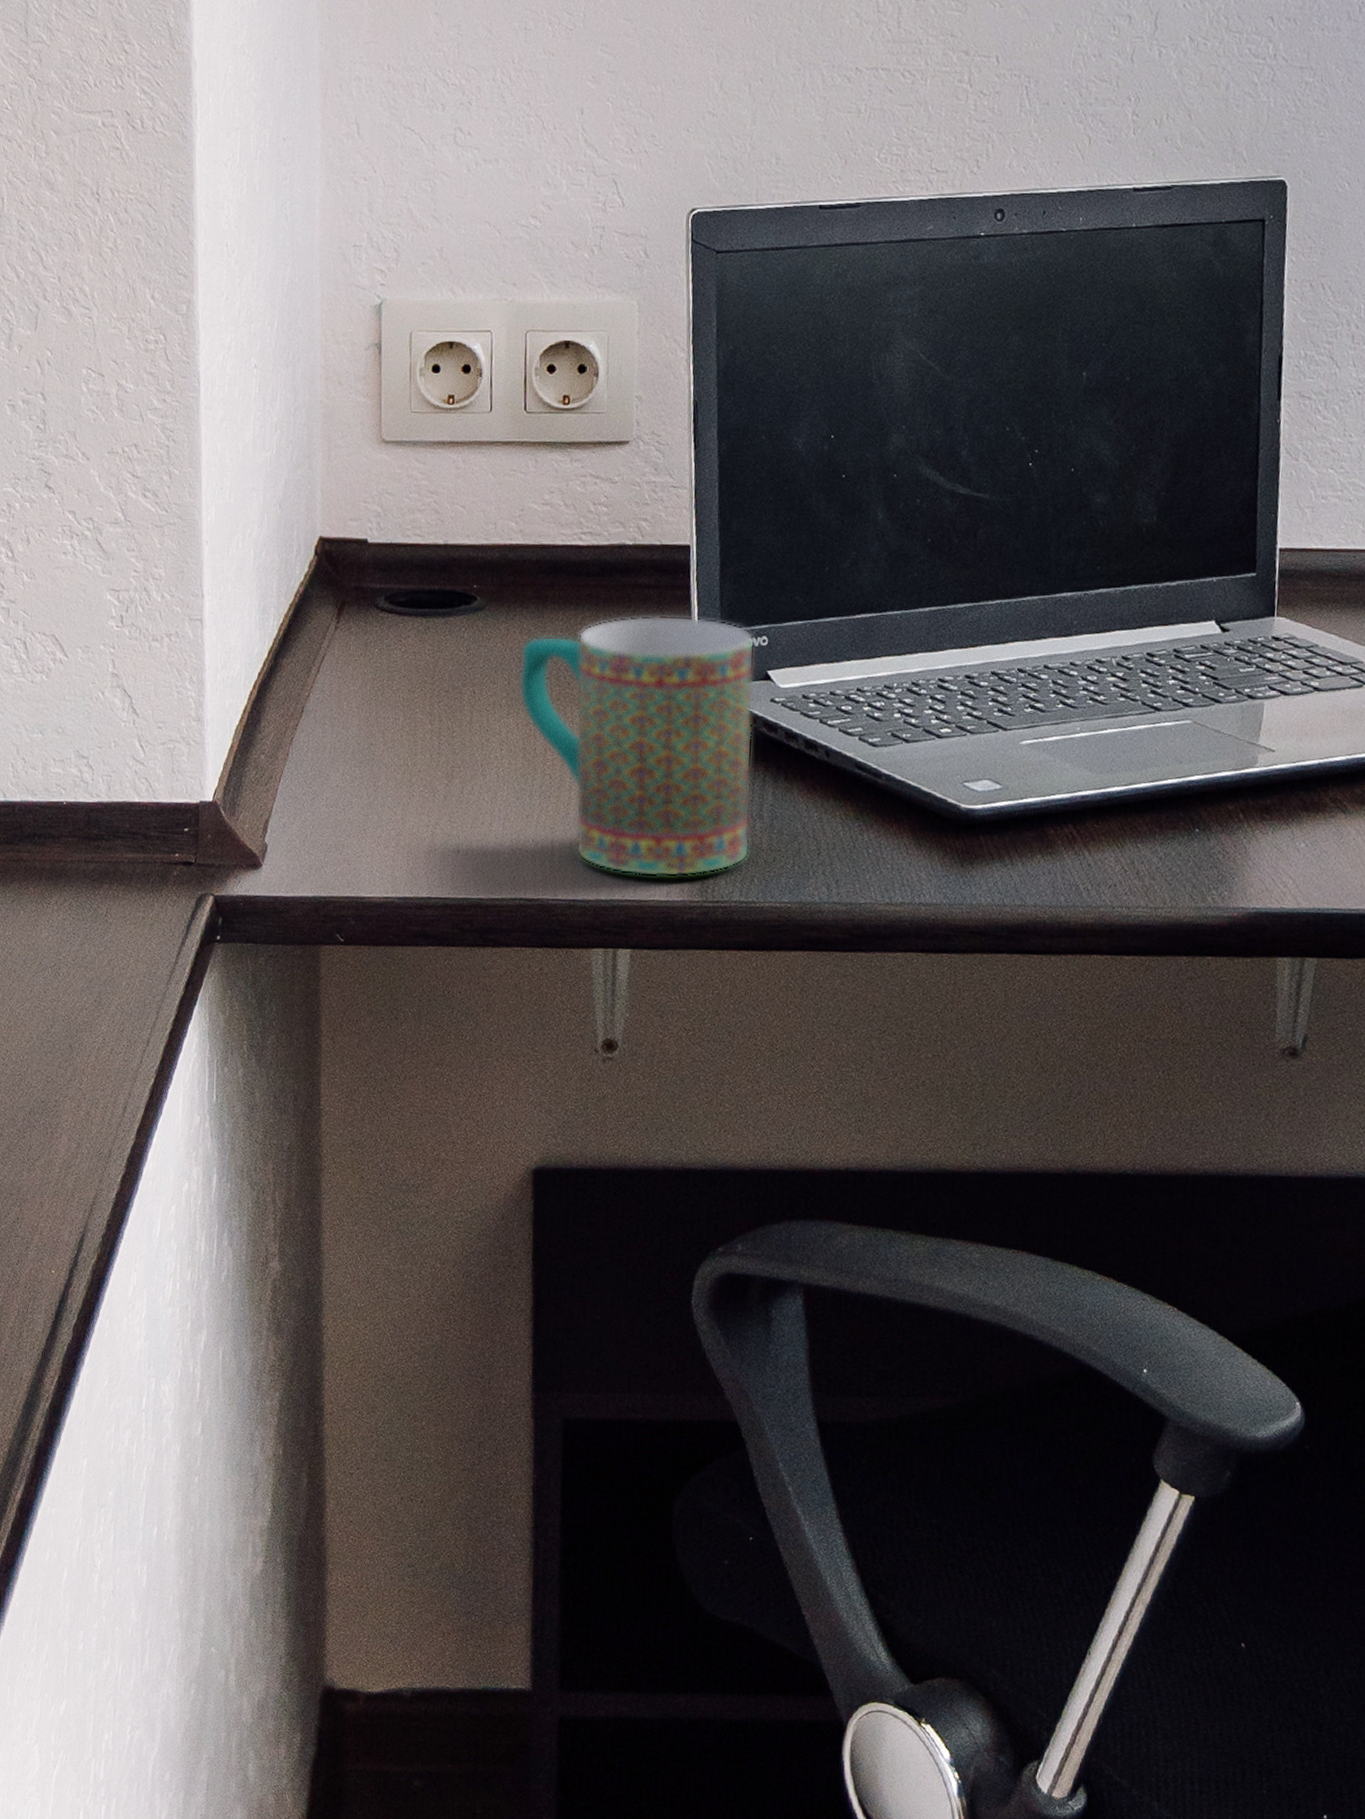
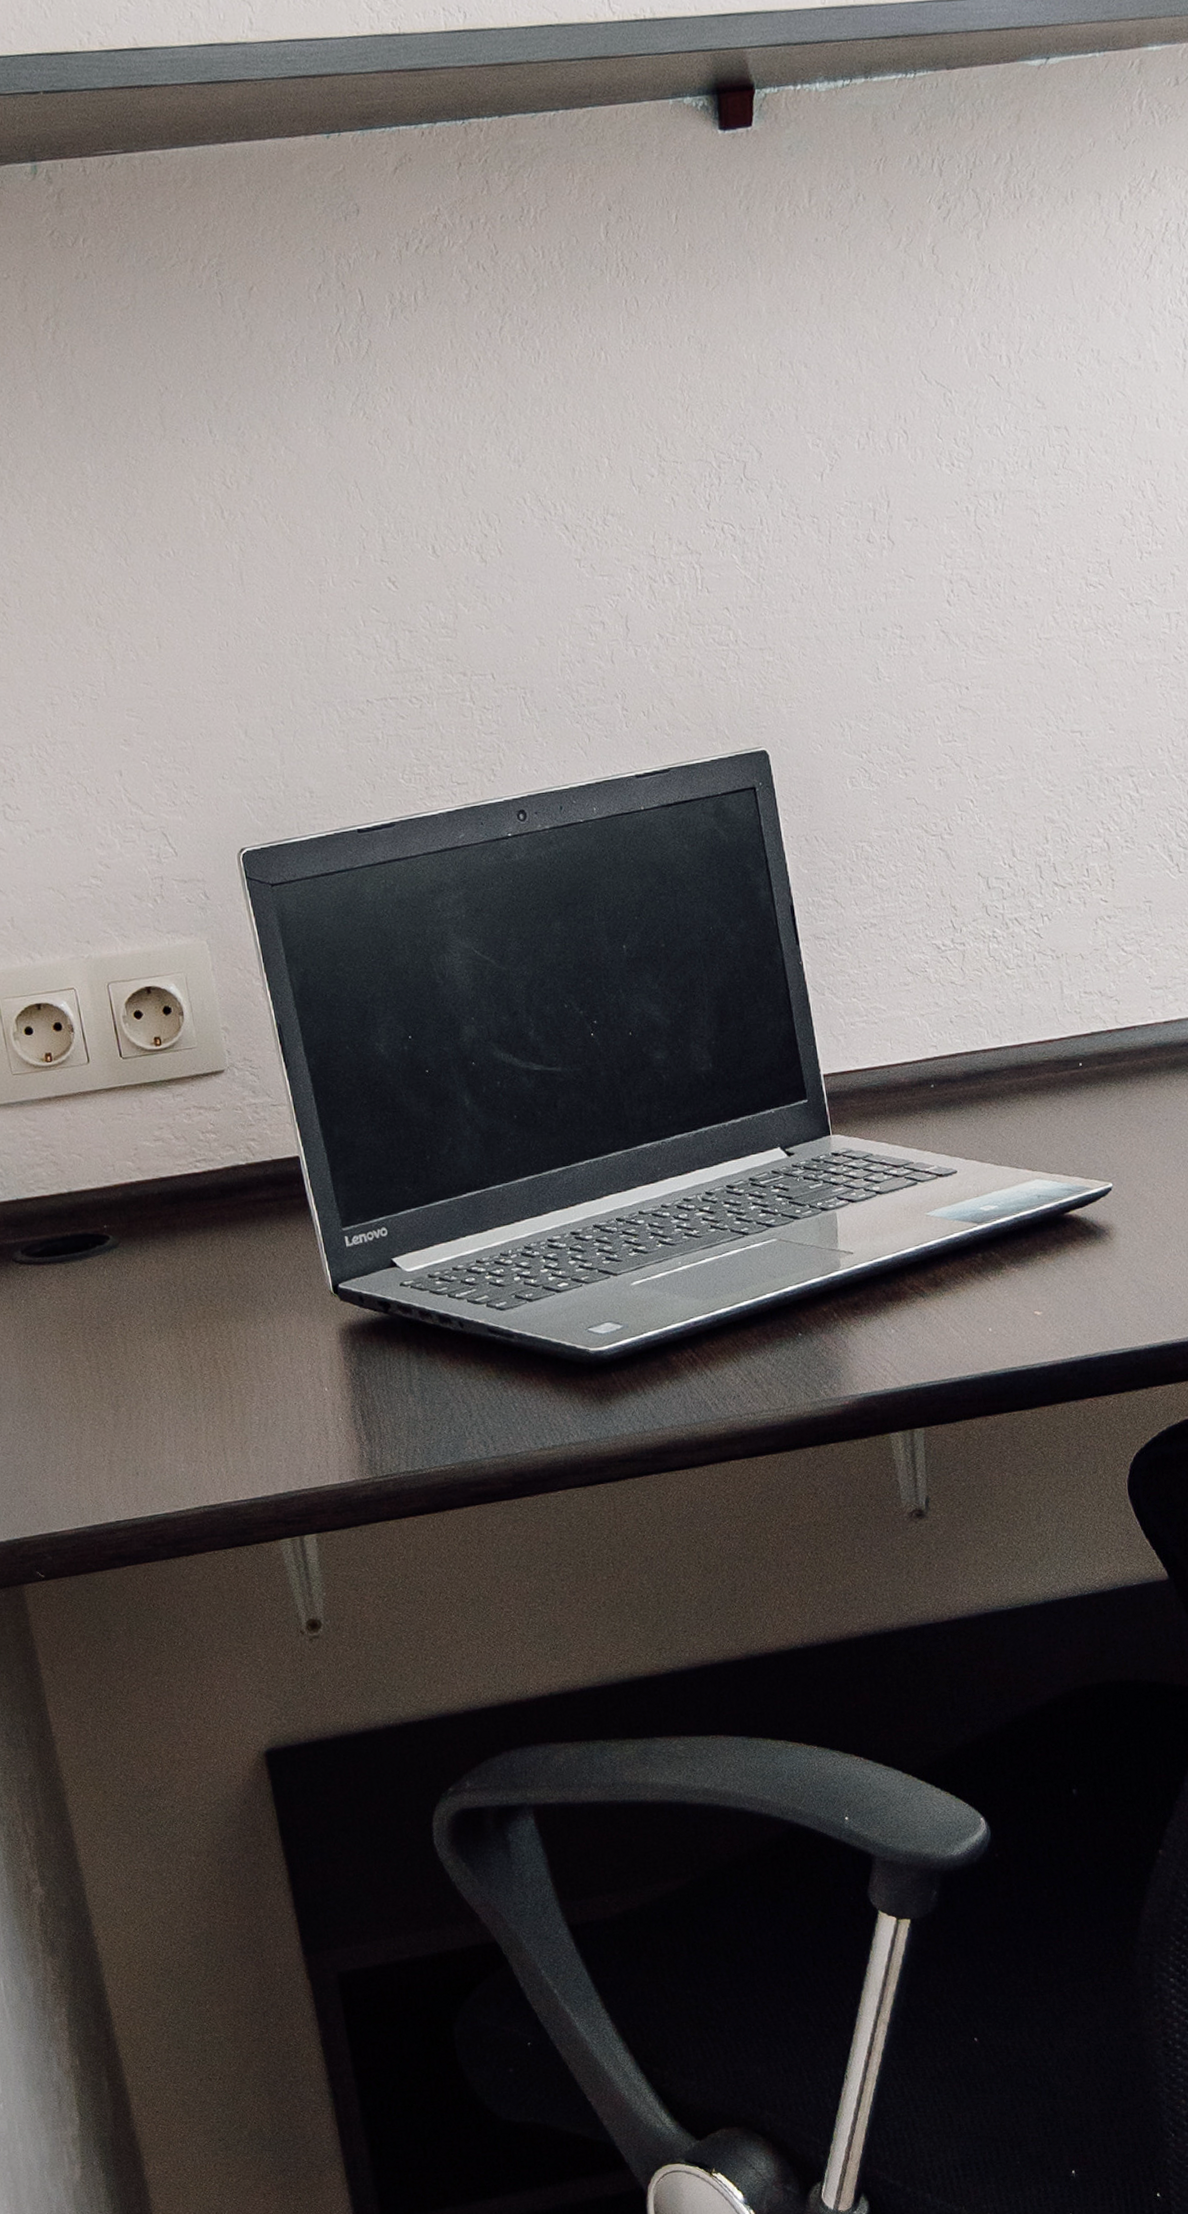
mug: present [519,615,755,877] -> none [159,1219,408,1467]

